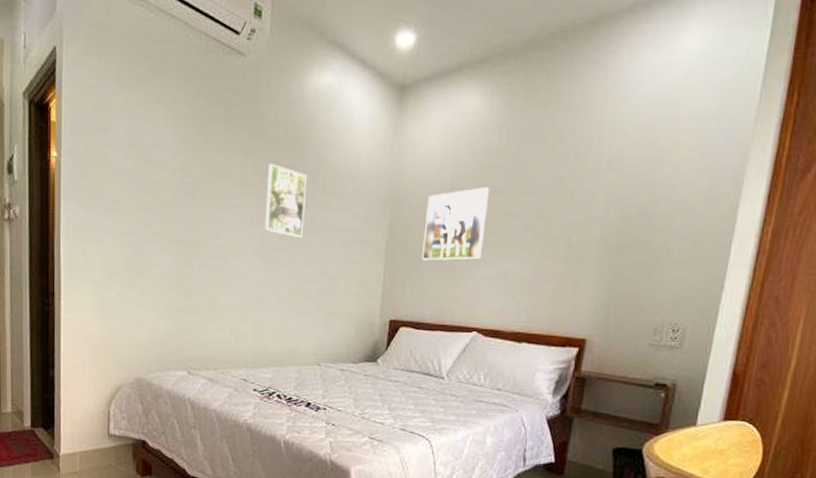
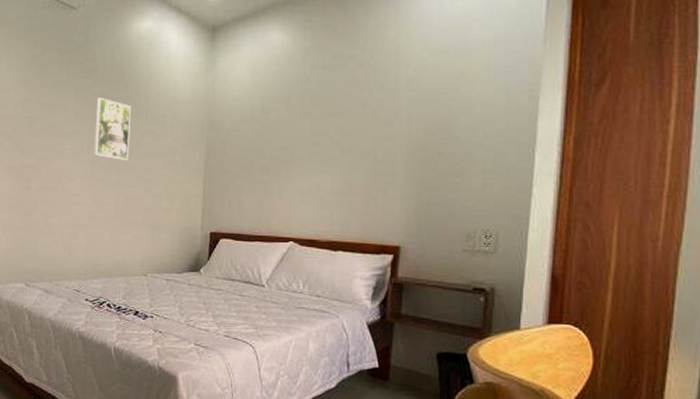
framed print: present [422,186,490,261] -> none [238,109,298,177]

